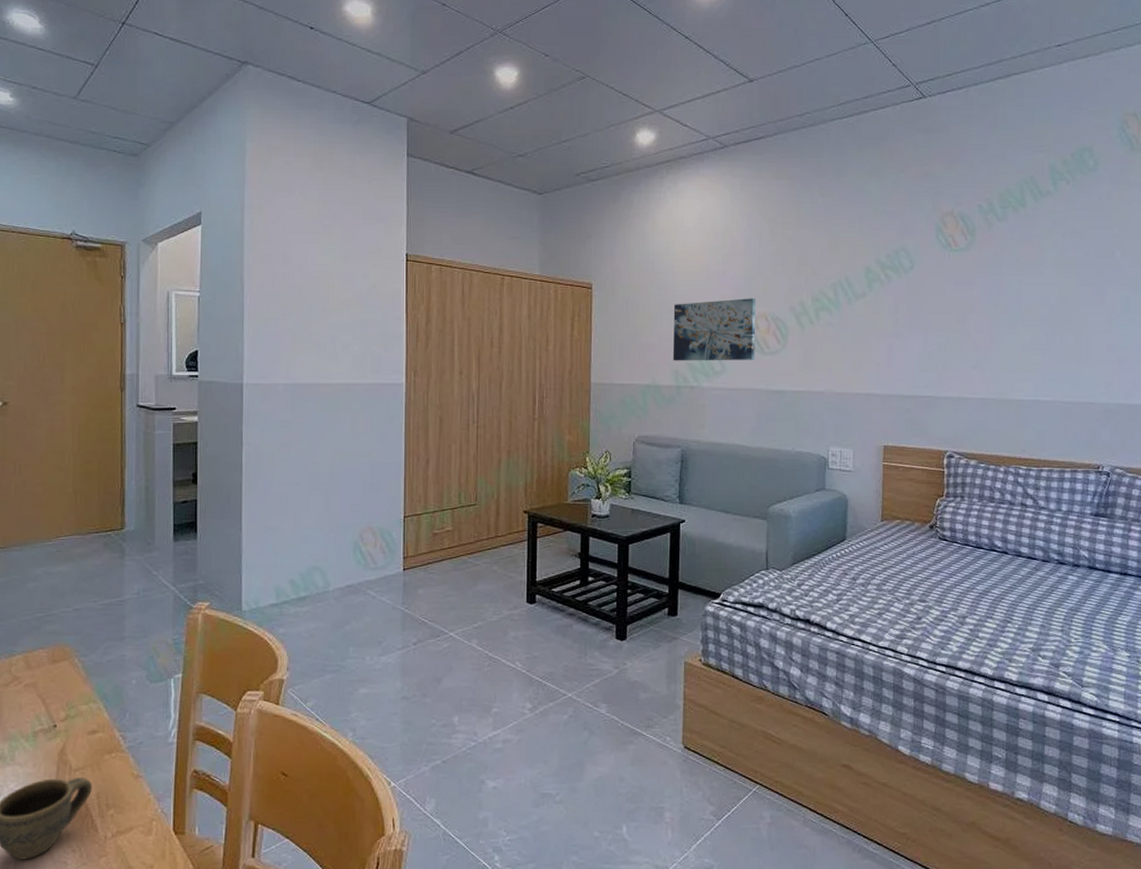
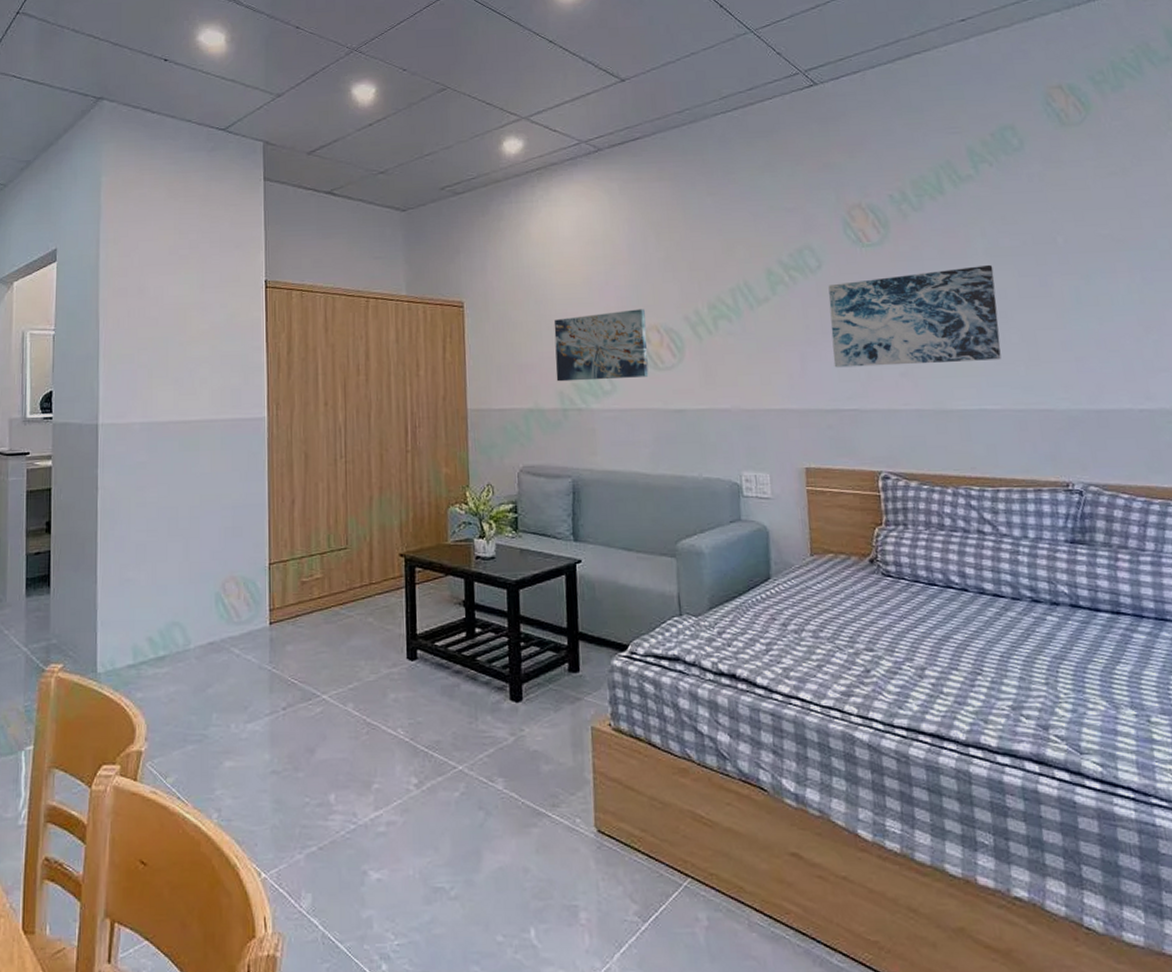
wall art: none [916,273,1060,359] -> present [828,264,1002,368]

